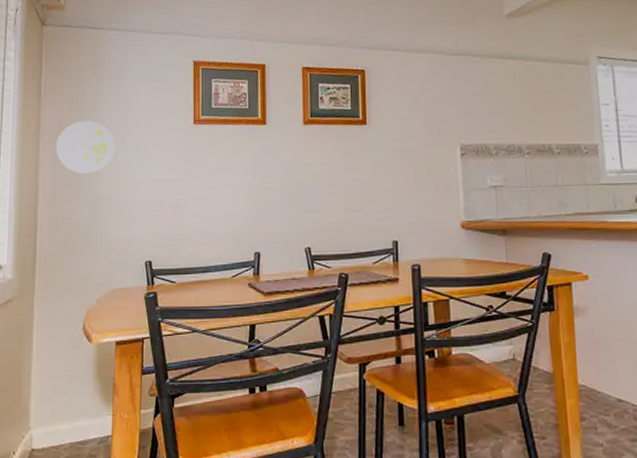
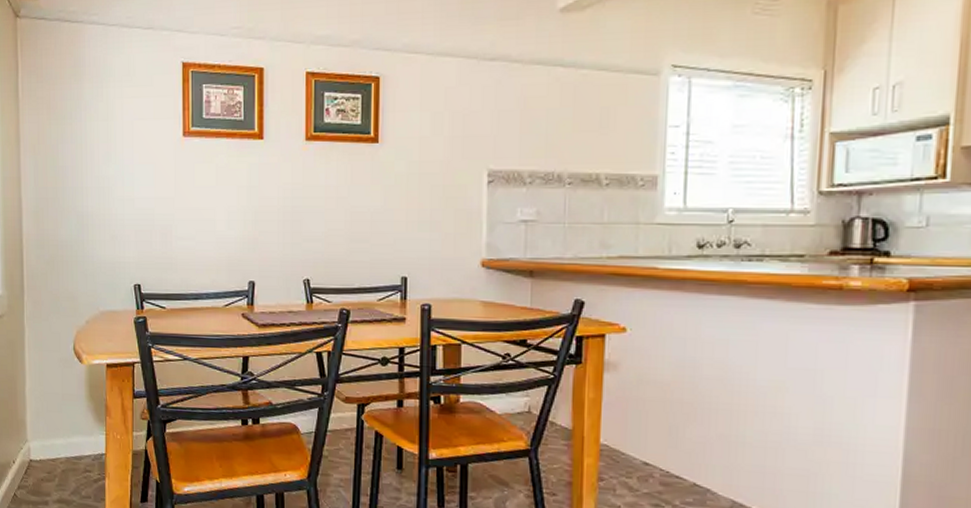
decorative plate: present [56,121,116,174] -> none [38,129,100,188]

